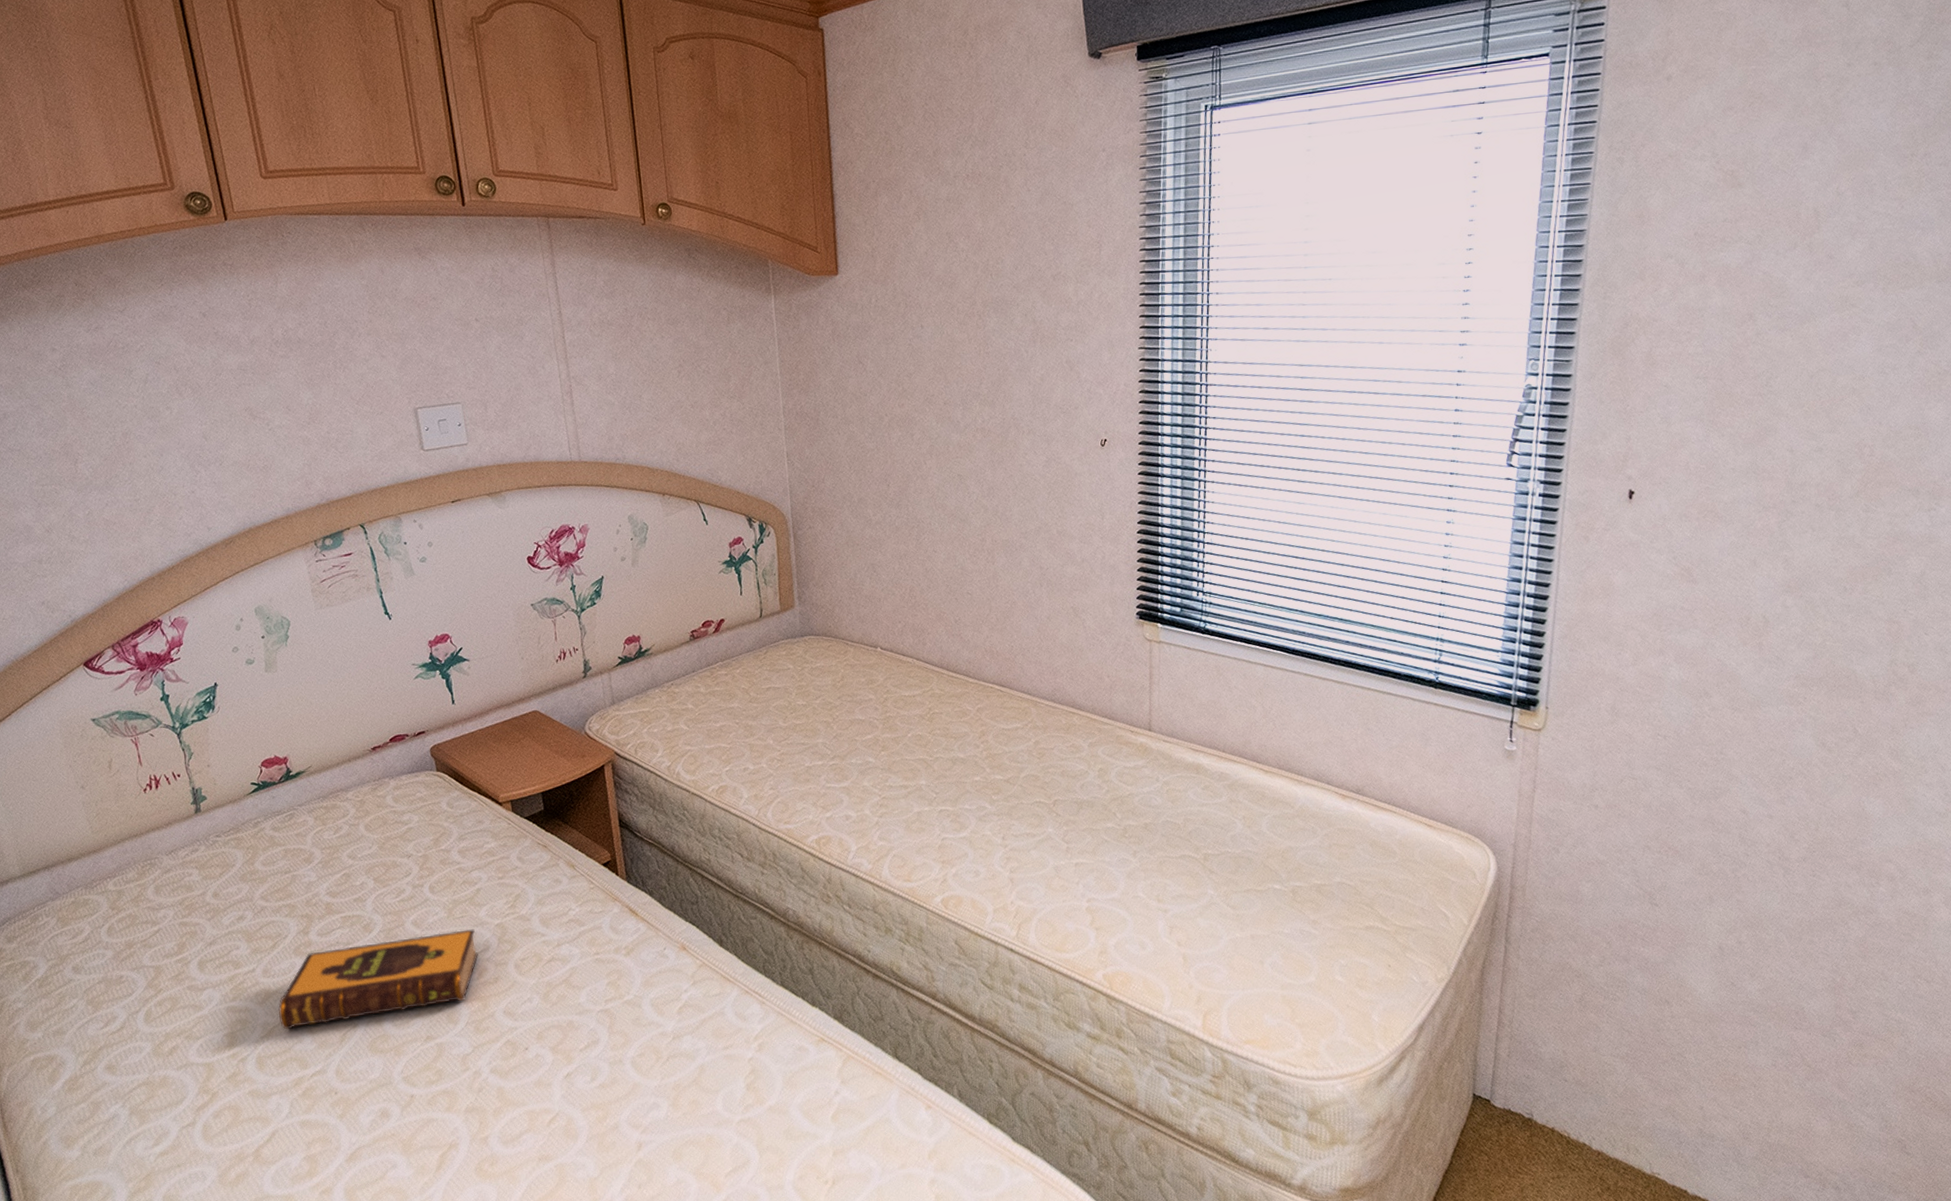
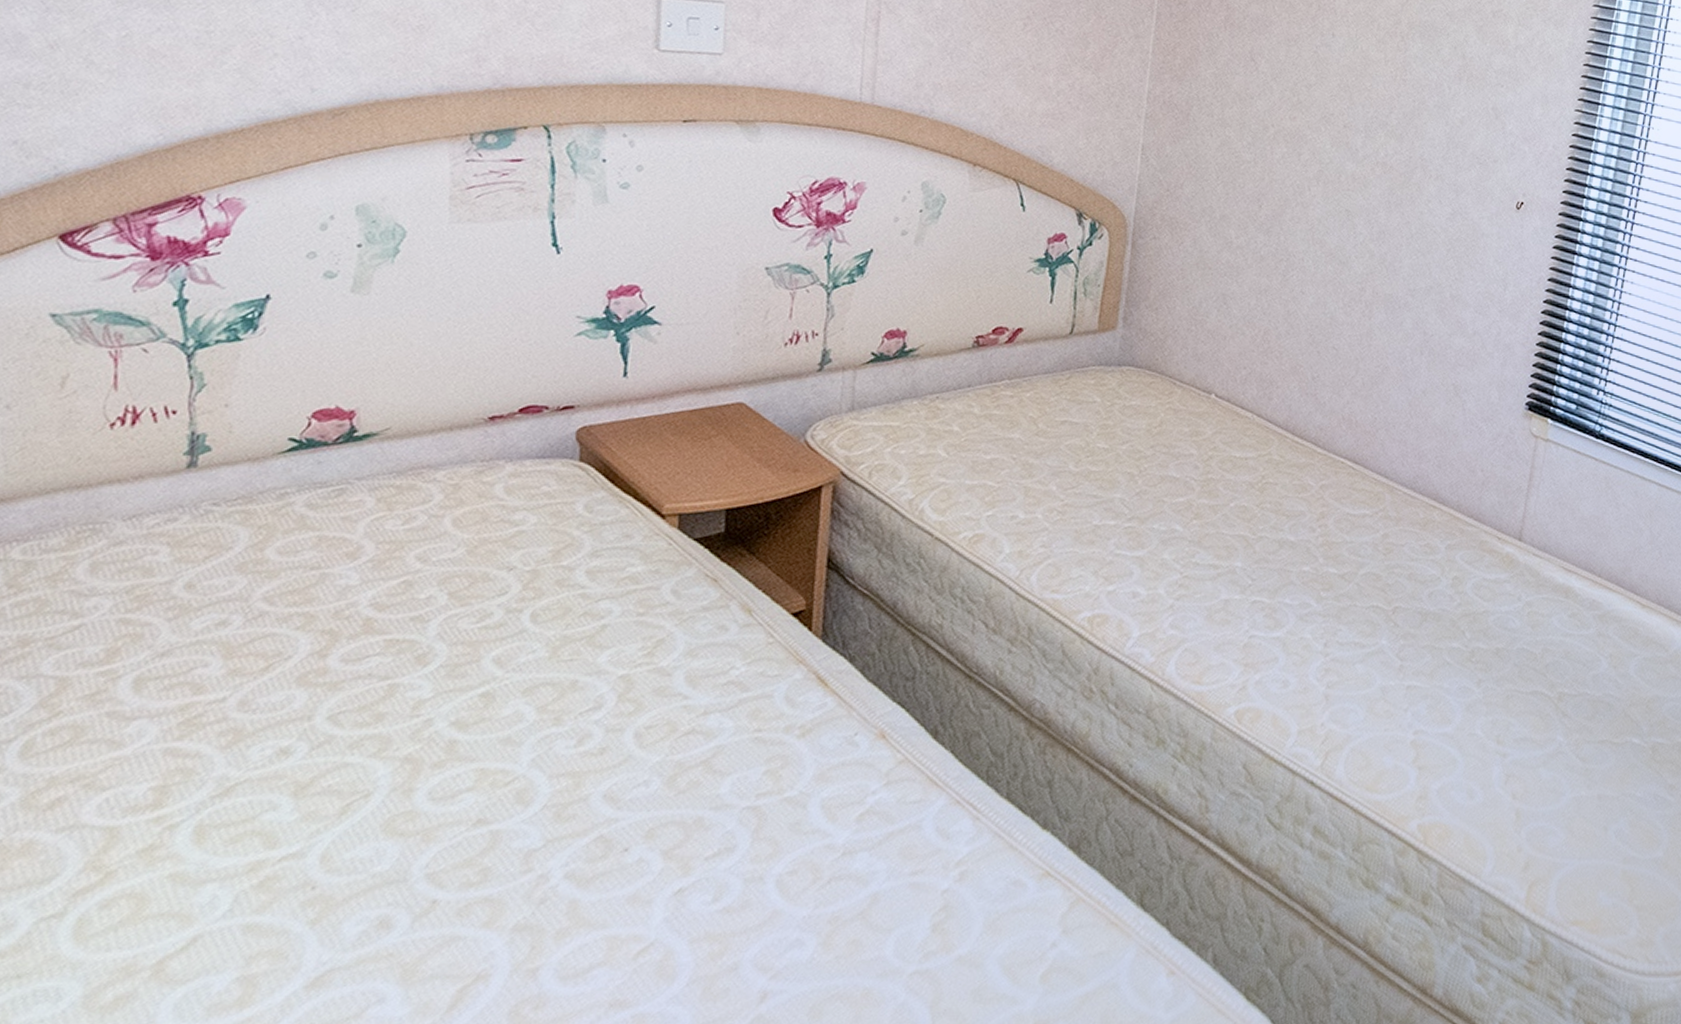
hardback book: present [278,929,478,1030] -> none [248,677,586,790]

